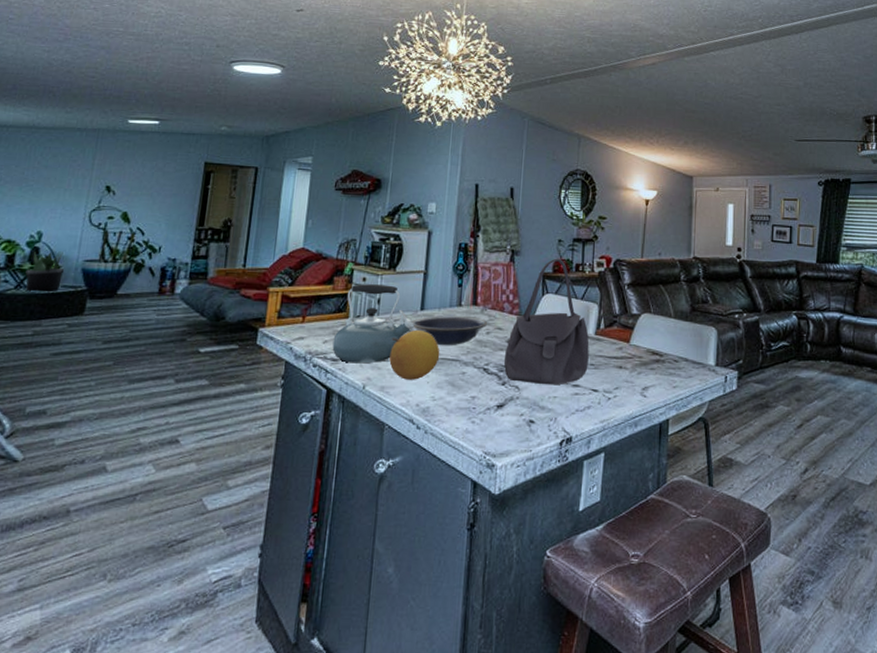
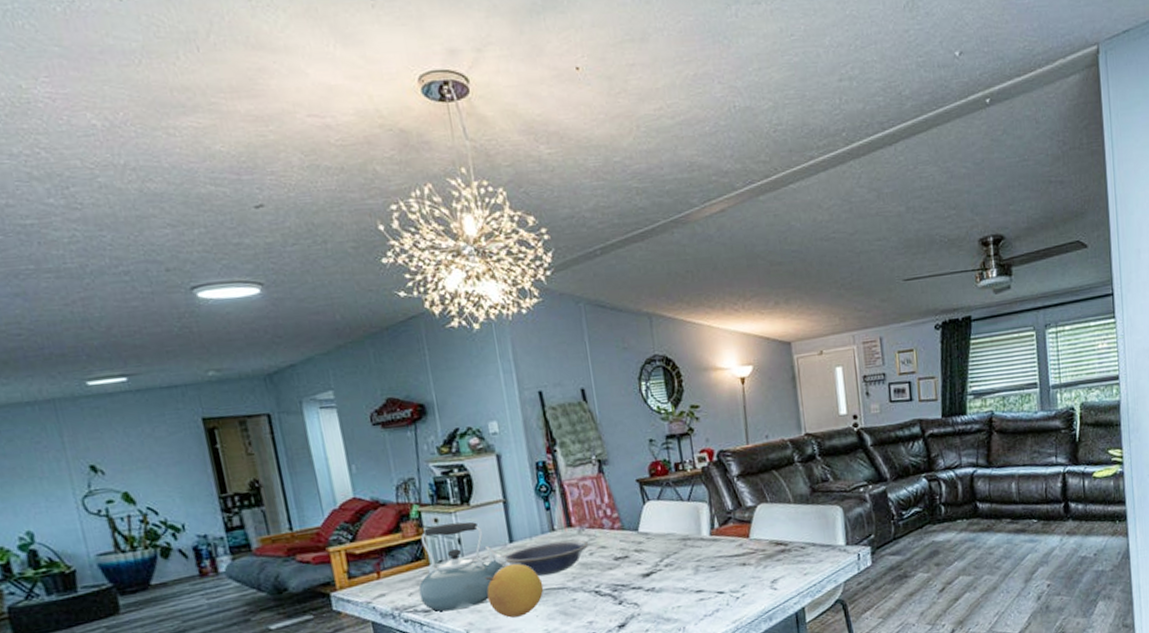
planter: present [25,252,64,294] -> none [31,551,79,602]
handbag: present [503,258,589,385] -> none [614,460,709,599]

